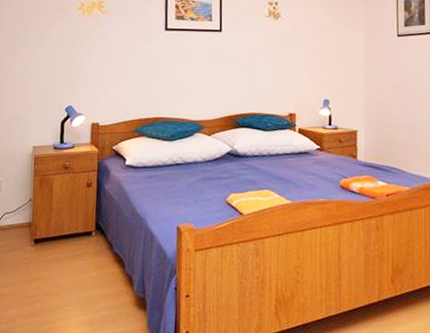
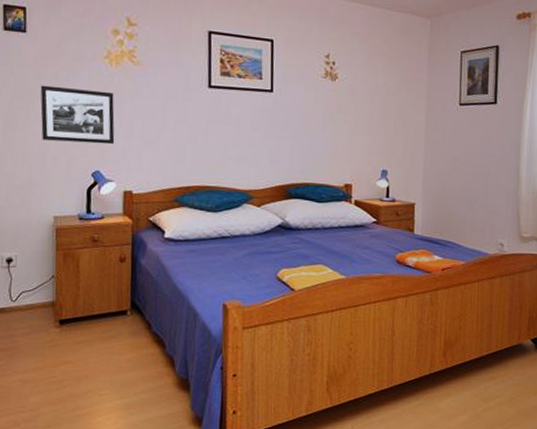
picture frame: none [25,34,86,83] -> present [40,85,115,145]

